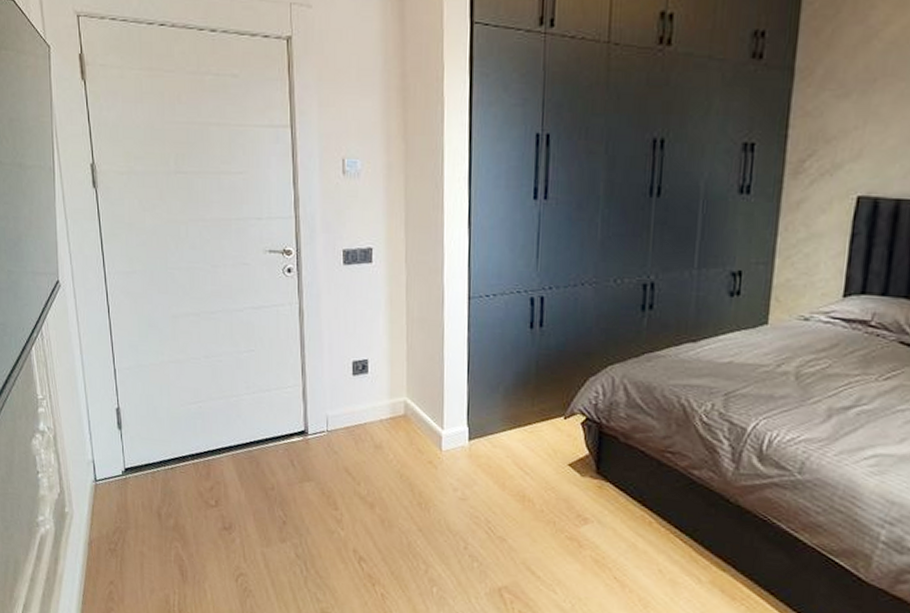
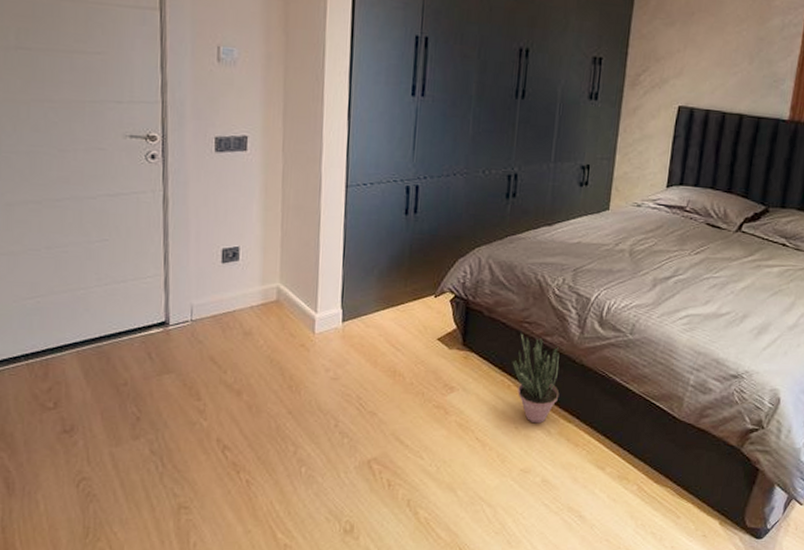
potted plant: none [653,464,711,569] -> present [512,333,560,424]

